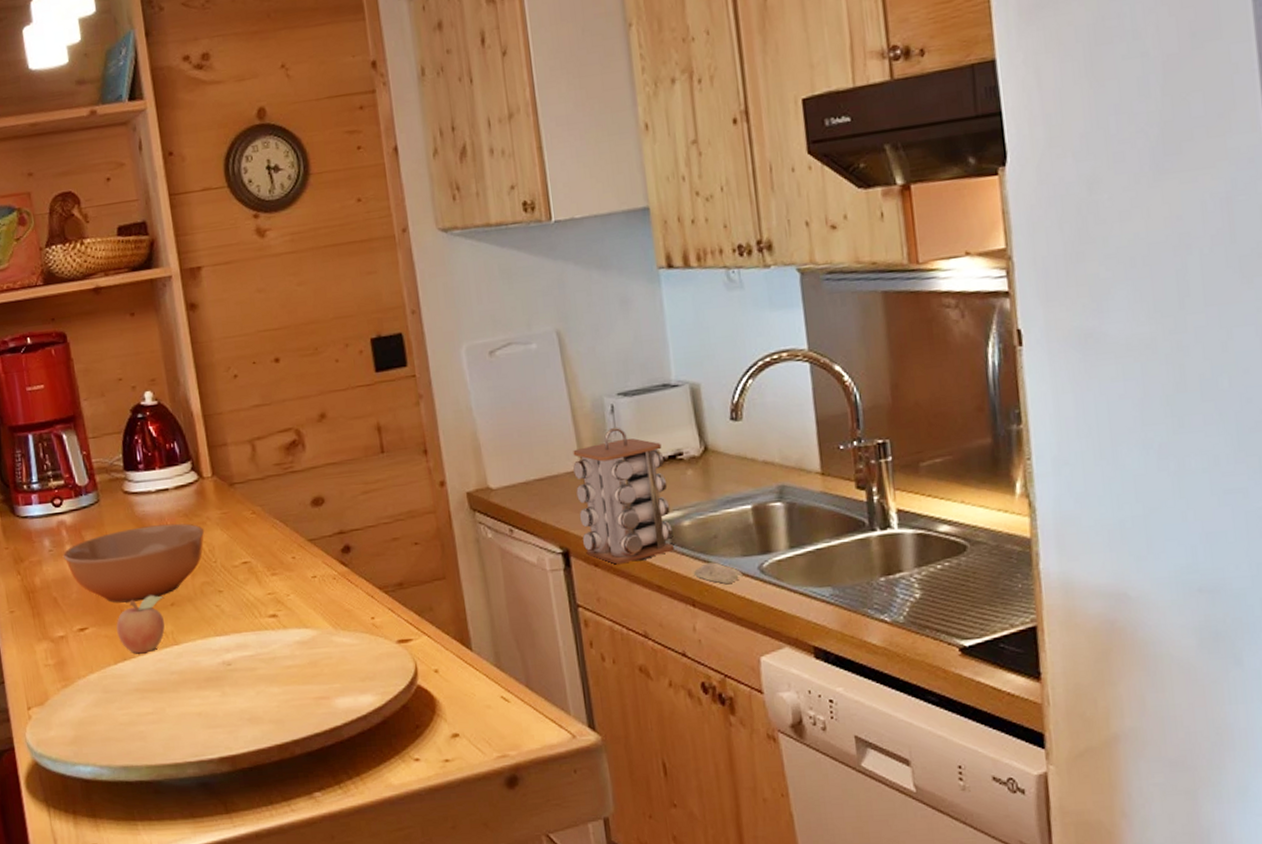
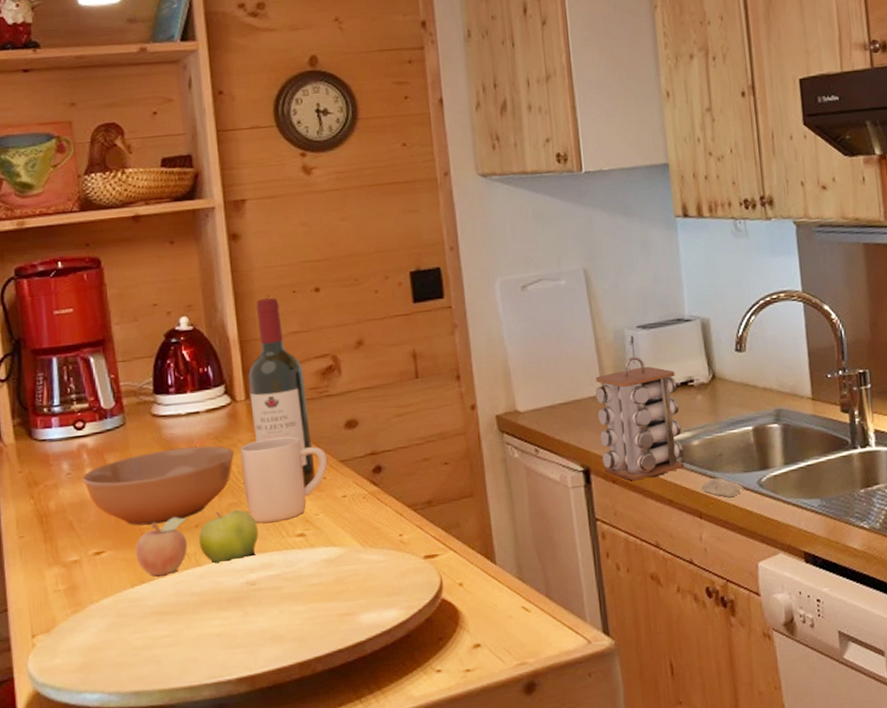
fruit: none [174,589,232,644] -> present [198,509,258,565]
mug: none [209,513,297,604] -> present [240,436,328,524]
wine bottle: none [213,370,285,567] -> present [248,298,316,487]

